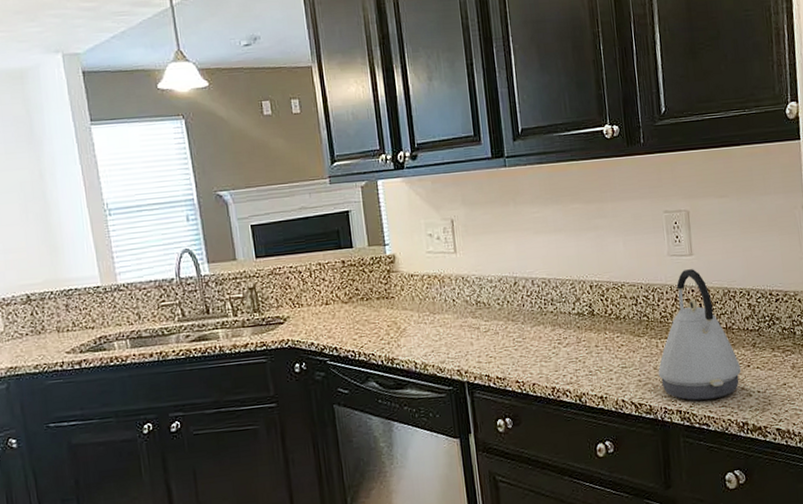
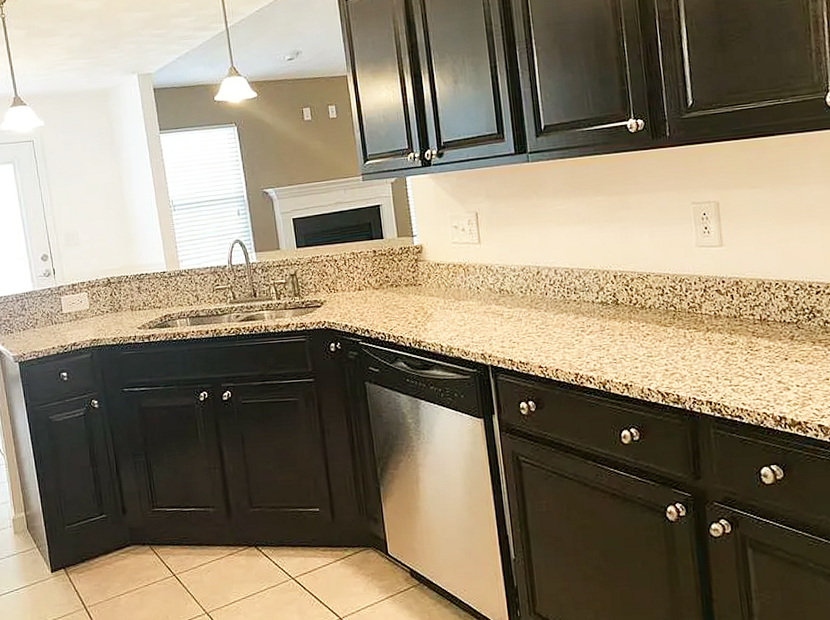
kettle: present [658,269,742,401] -> none [686,260,778,392]

